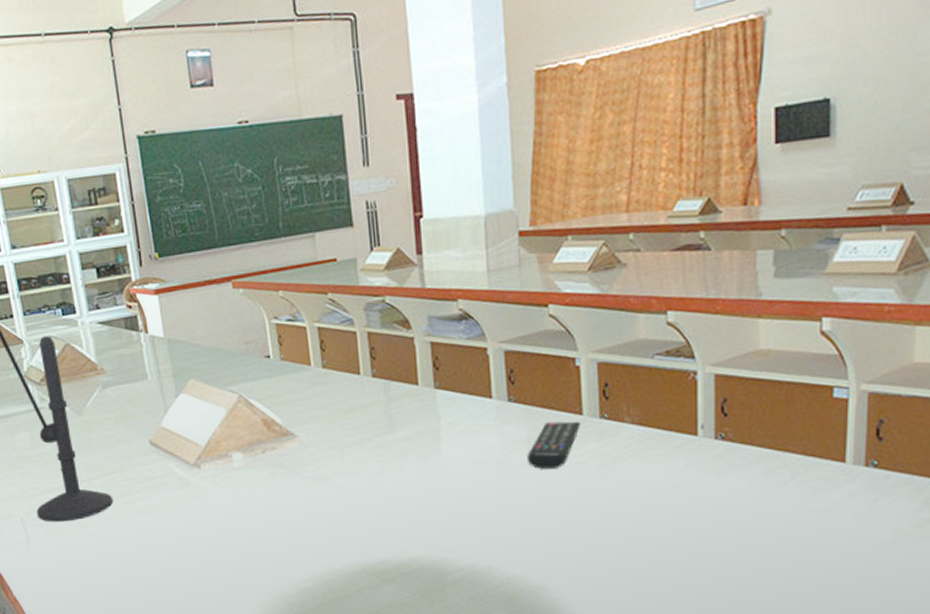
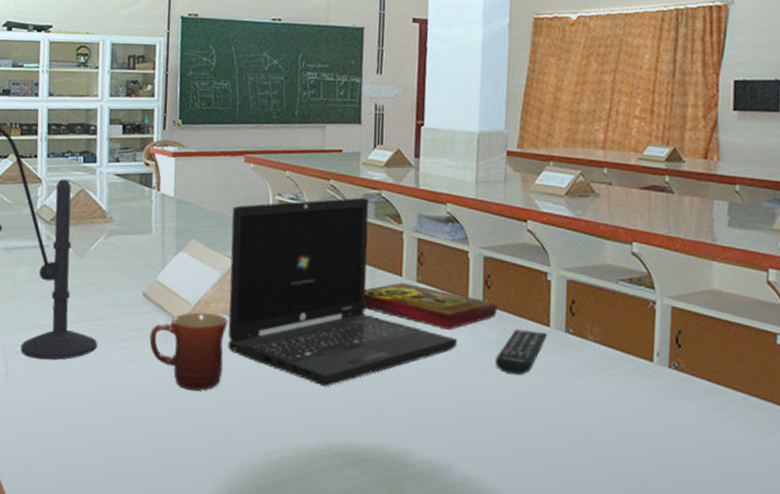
mug: none [164,452,244,532] -> present [149,312,229,391]
laptop: none [227,307,485,509] -> present [228,197,458,387]
book: none [380,391,525,434] -> present [364,283,498,330]

